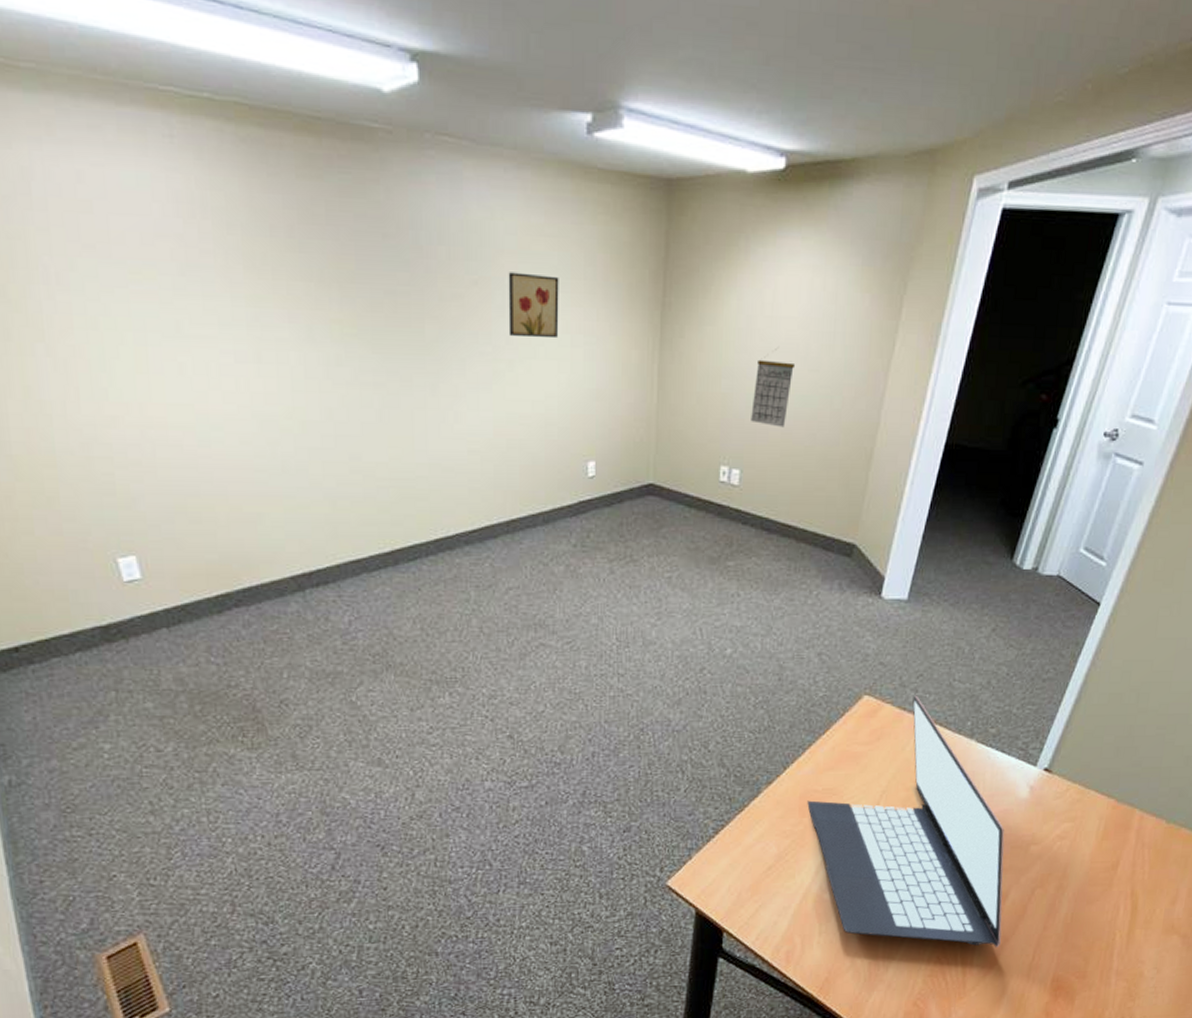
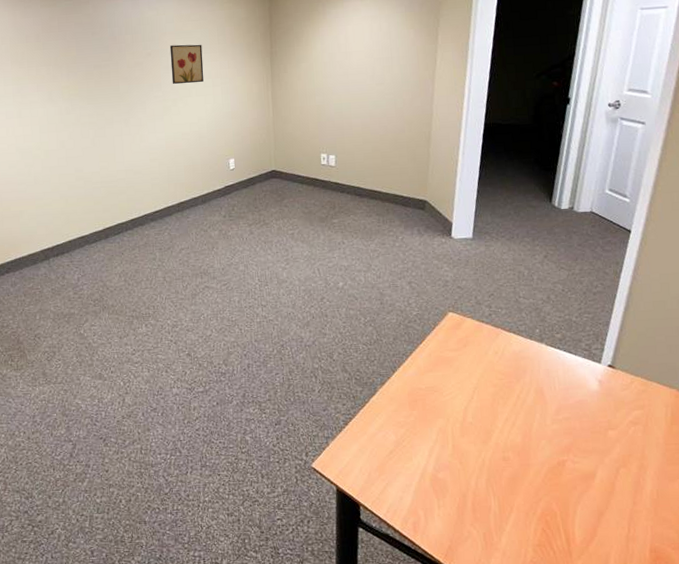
calendar: present [751,349,796,428] -> none [338,72,367,124]
laptop: present [807,695,1005,947] -> none [415,310,597,520]

